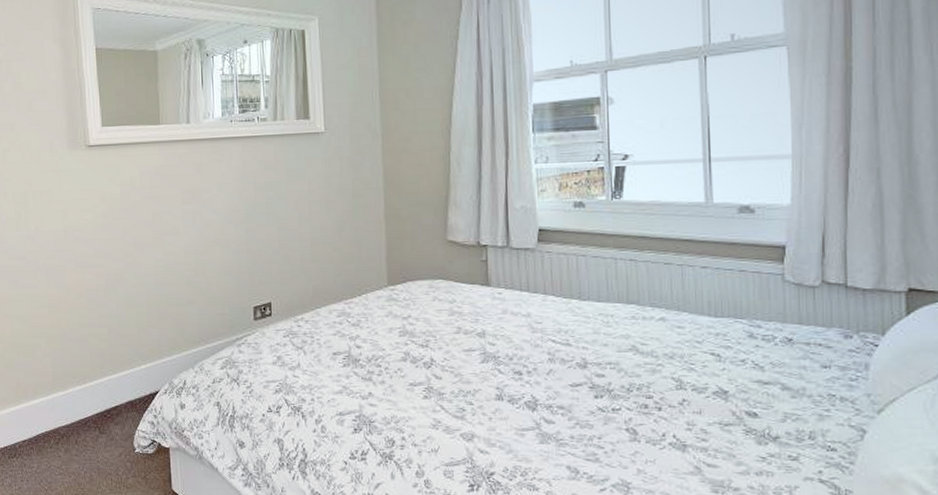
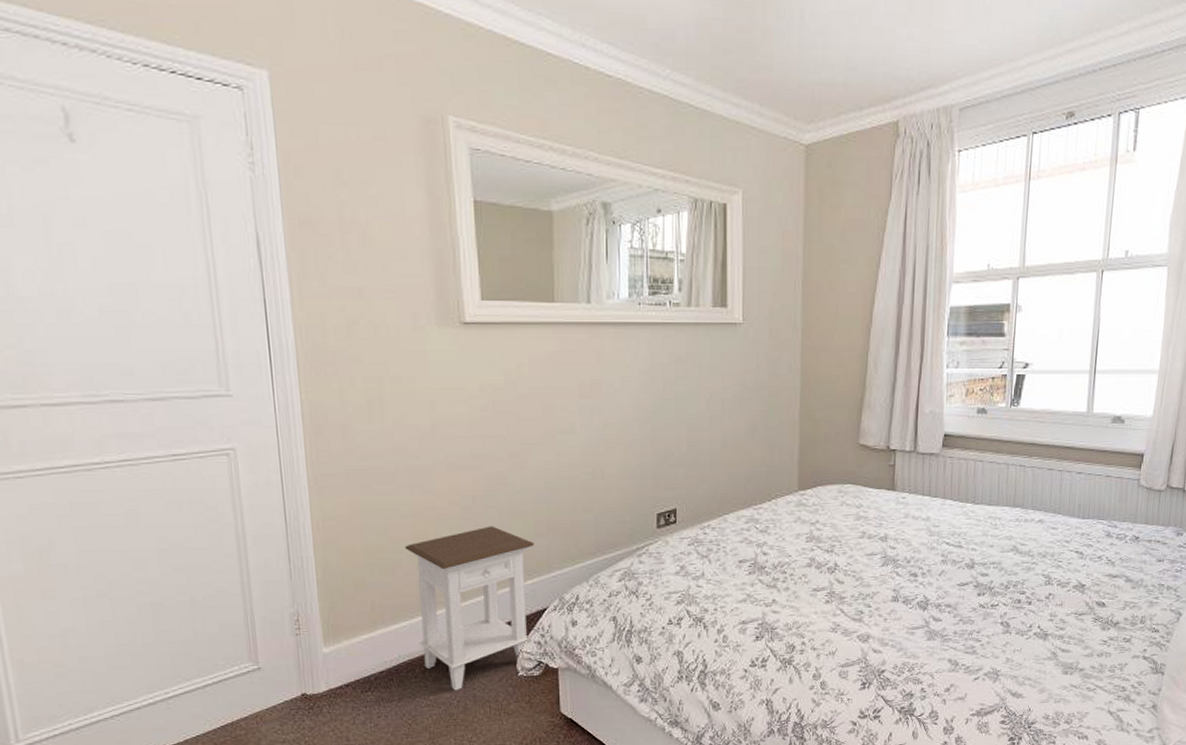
nightstand: none [43,316,148,463] -> present [404,526,535,691]

